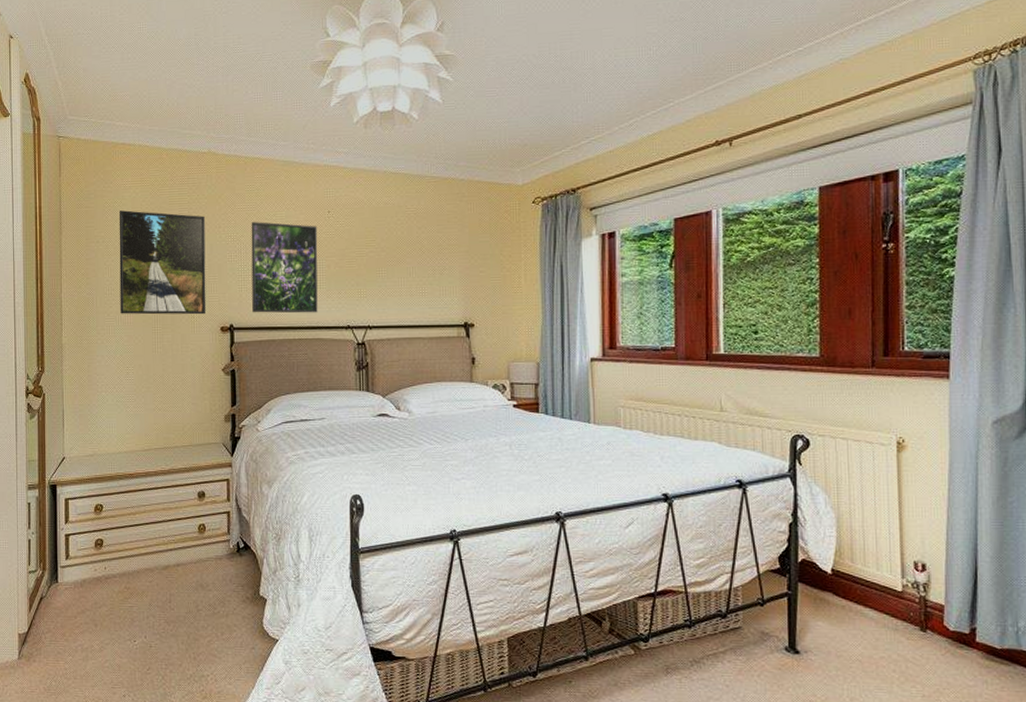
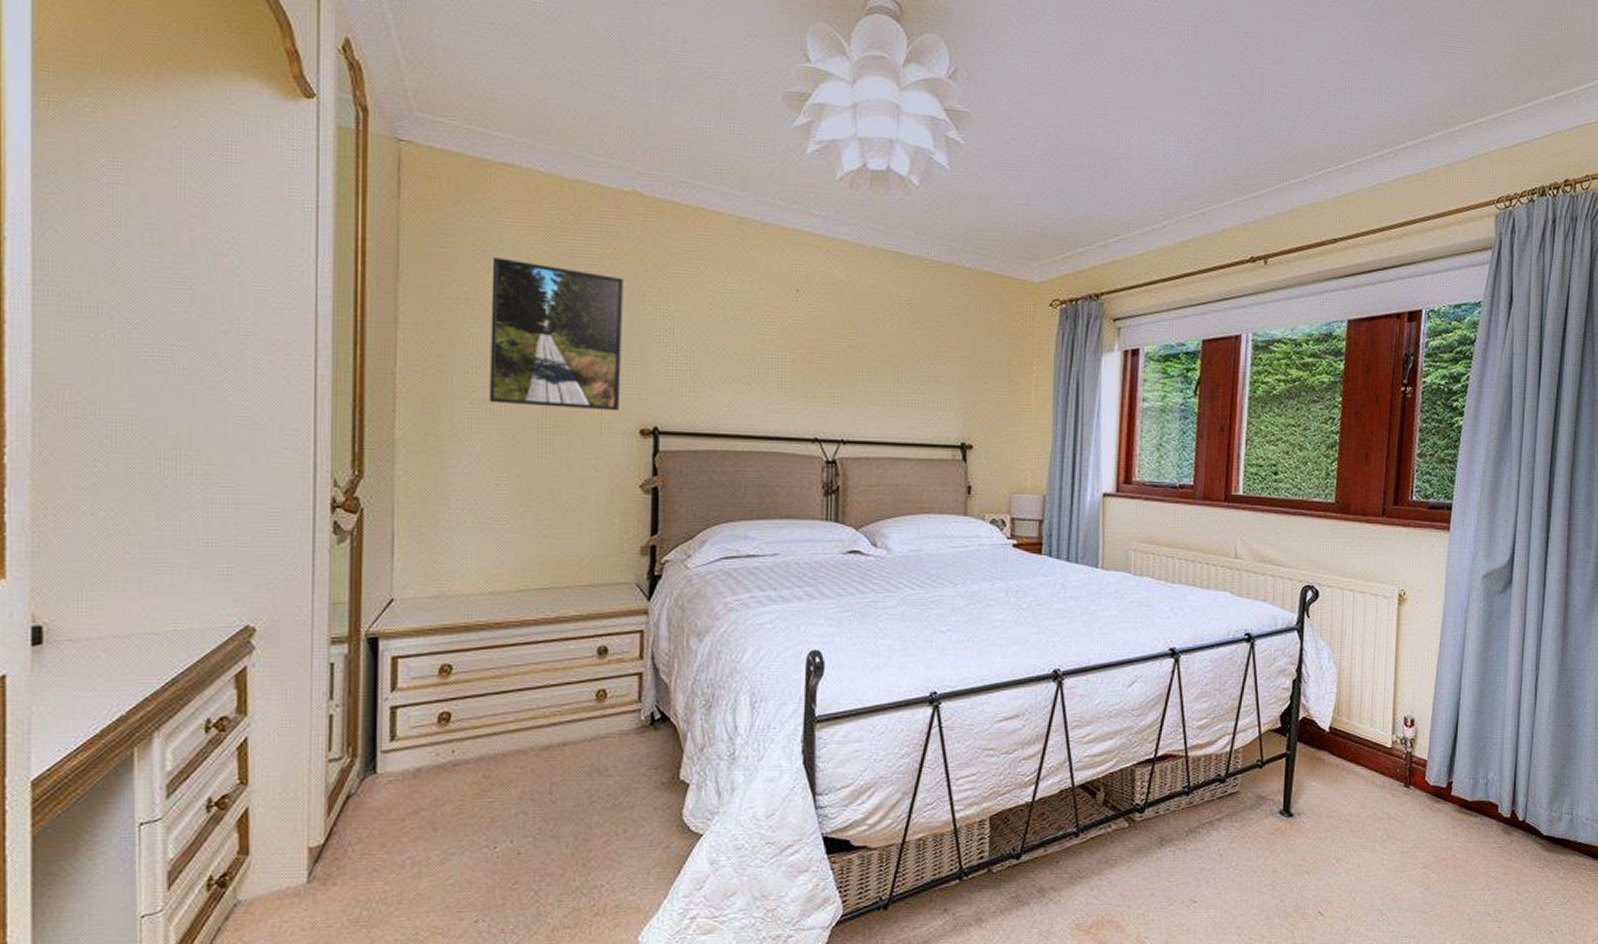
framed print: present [251,222,318,313] -> none [686,293,781,419]

